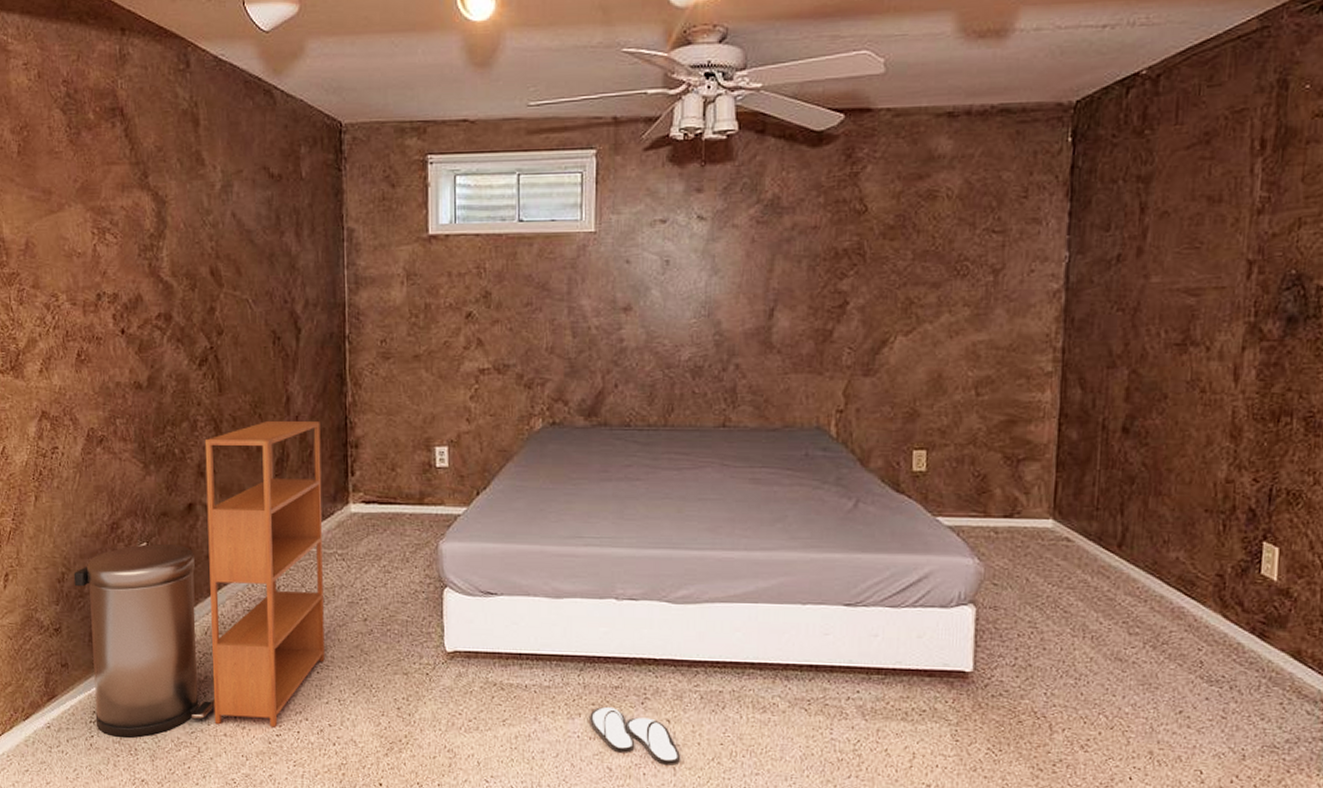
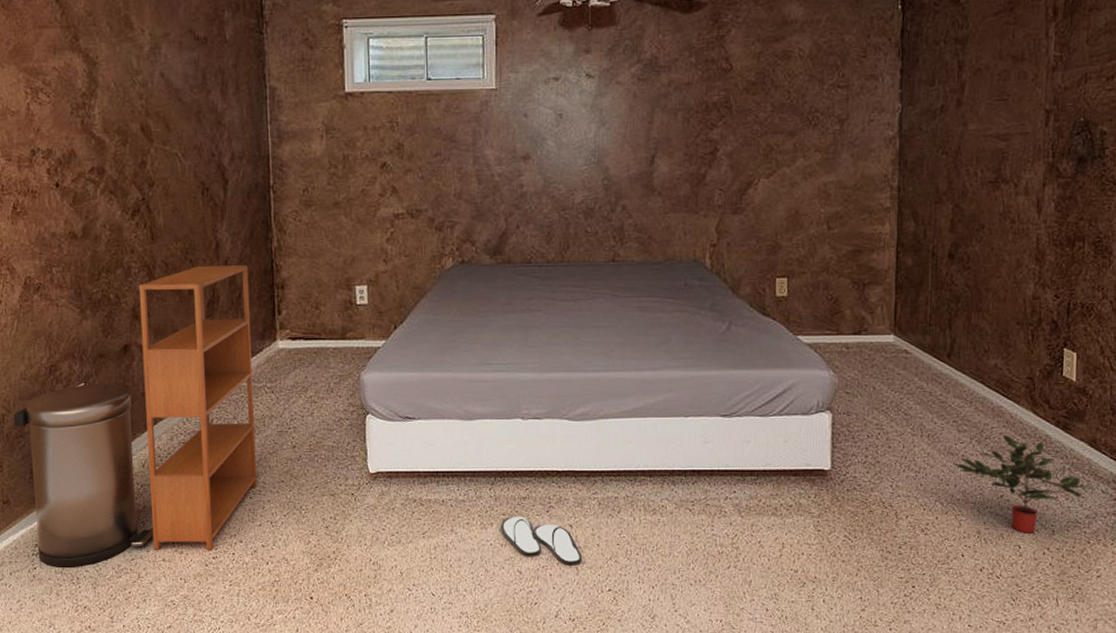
potted plant: none [1123,641,1299,757] -> present [955,435,1096,533]

